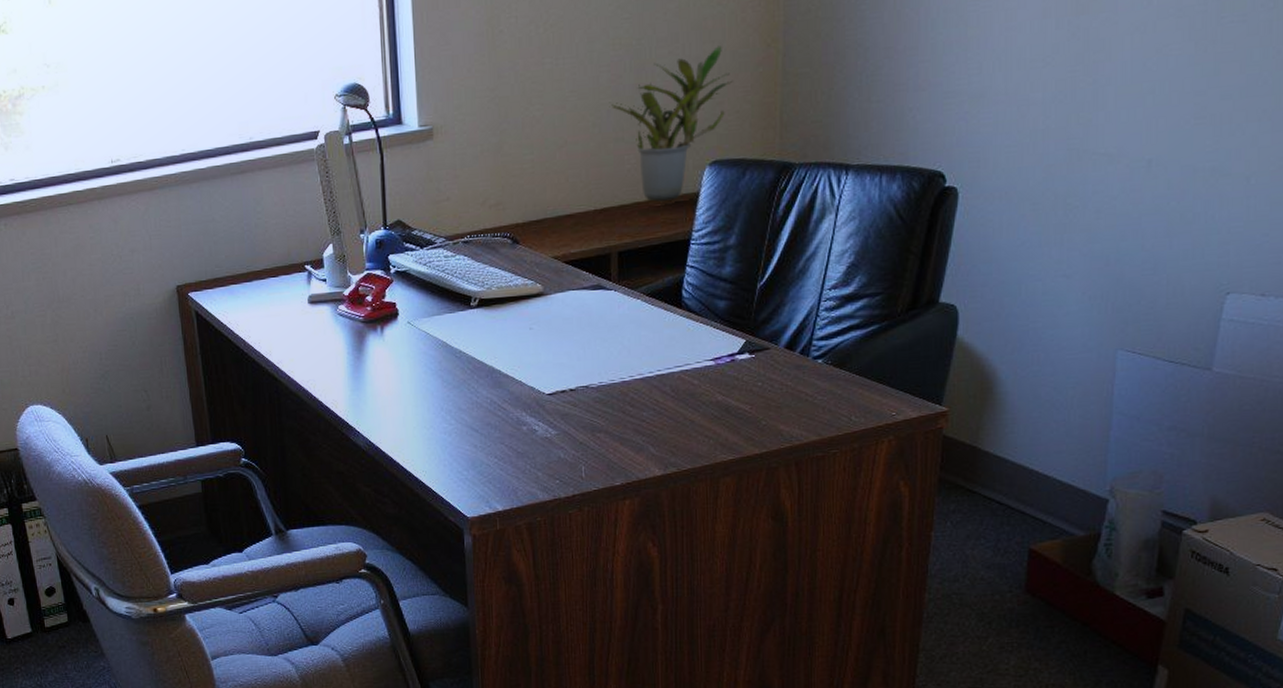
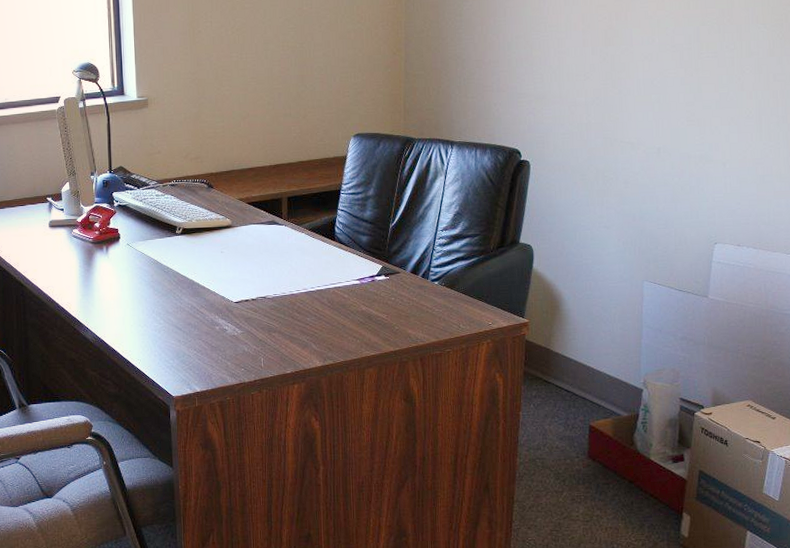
potted plant: present [609,45,733,202] -> none [280,52,370,161]

